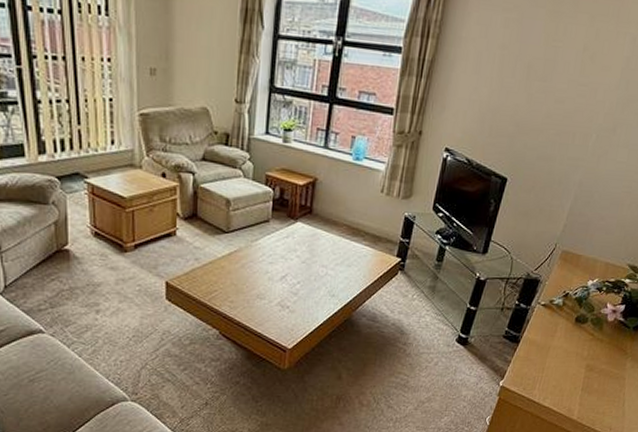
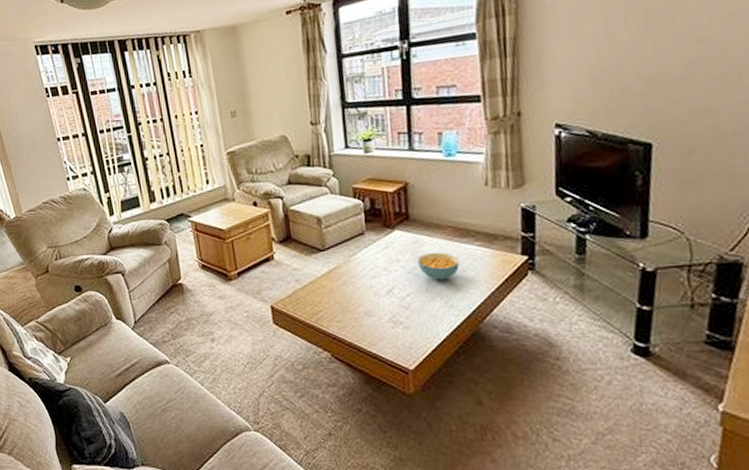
cereal bowl: none [312,246,347,272] -> present [418,252,459,280]

